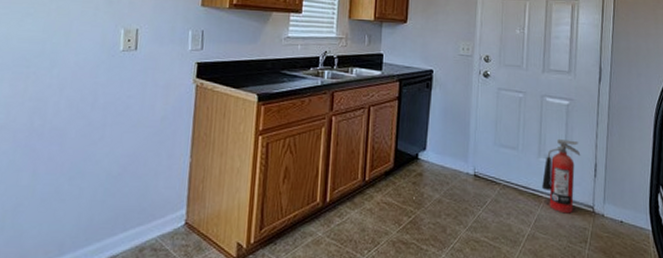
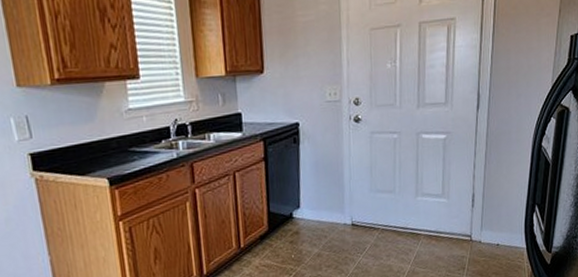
fire extinguisher: present [542,138,581,214] -> none [420,174,459,247]

